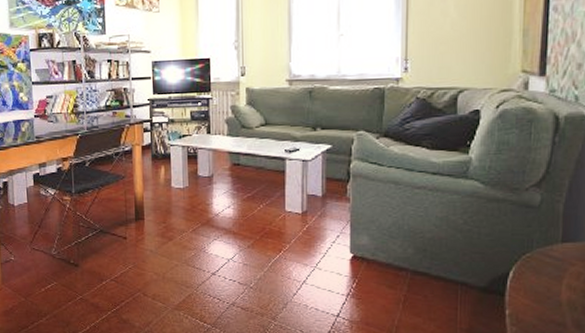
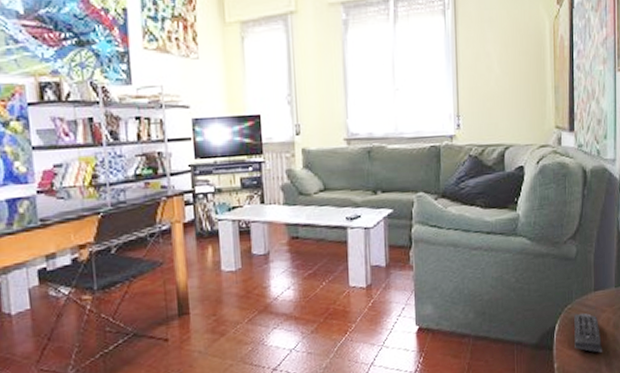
remote control: none [532,263,569,307] -> present [574,313,603,353]

